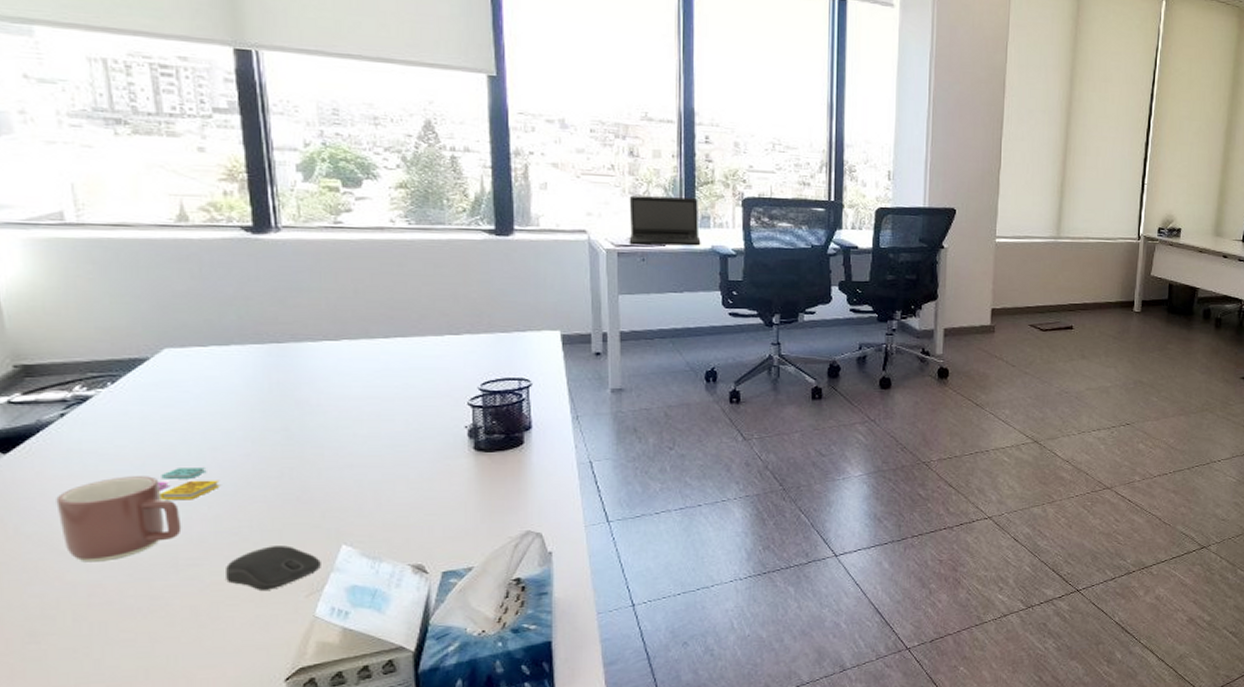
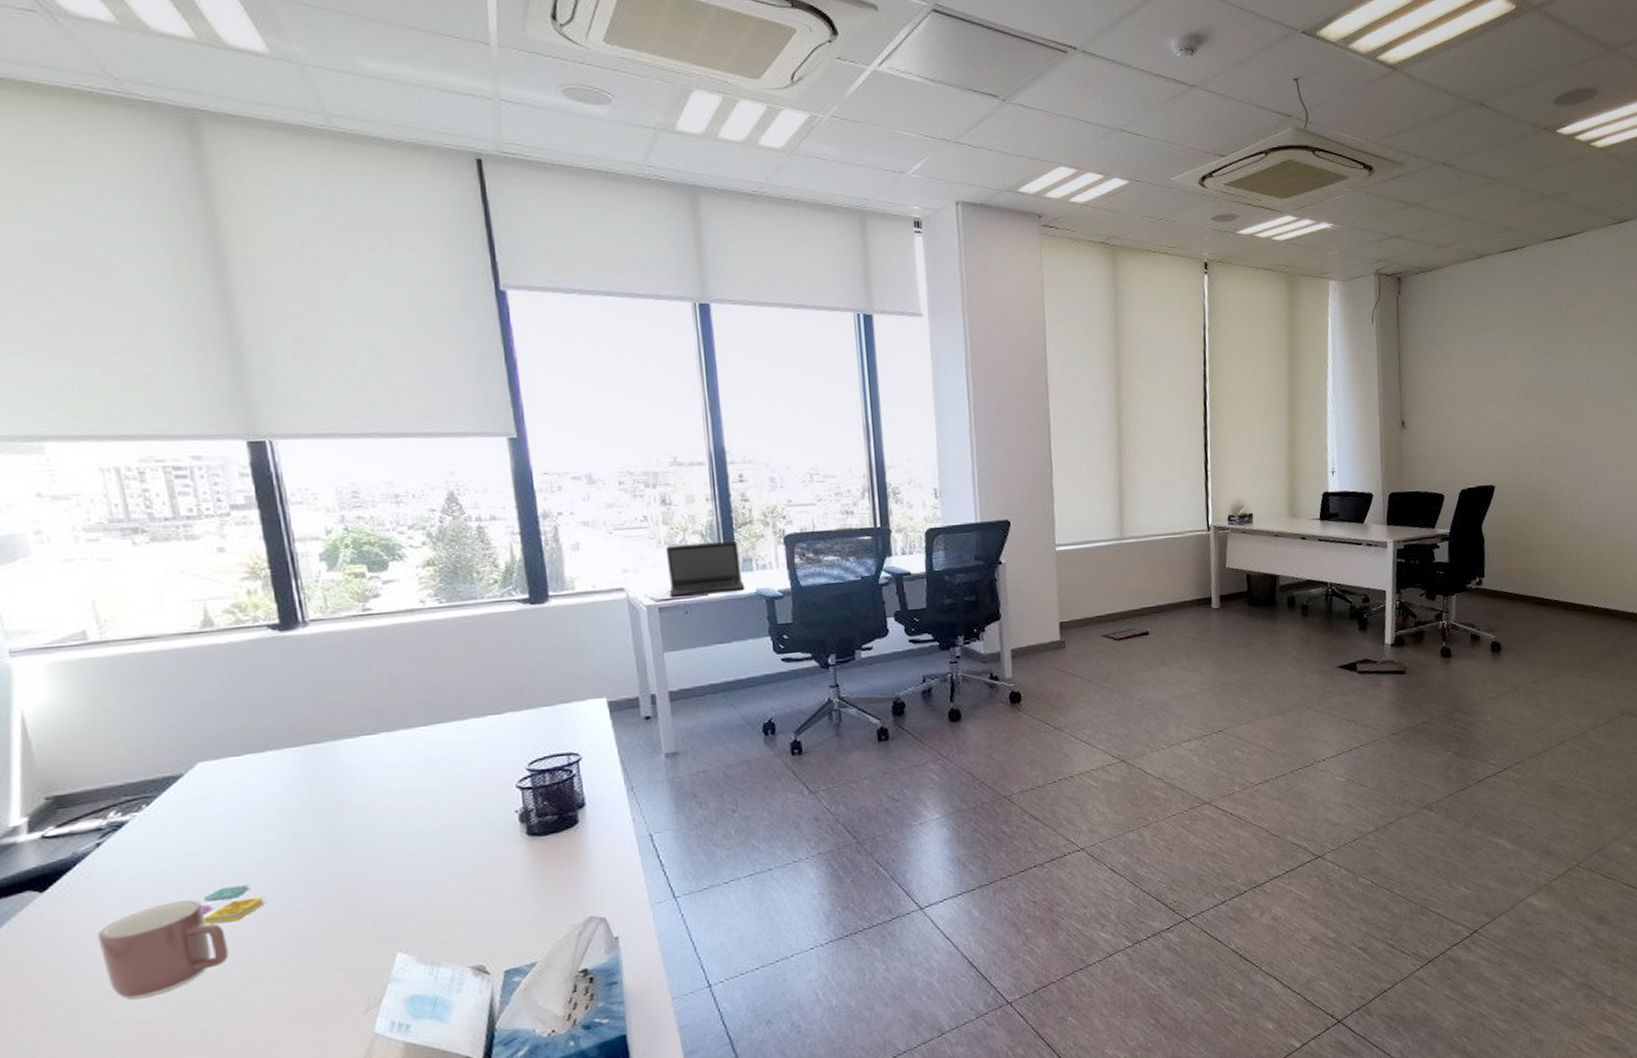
computer mouse: present [226,545,321,590] -> none [278,959,377,1011]

